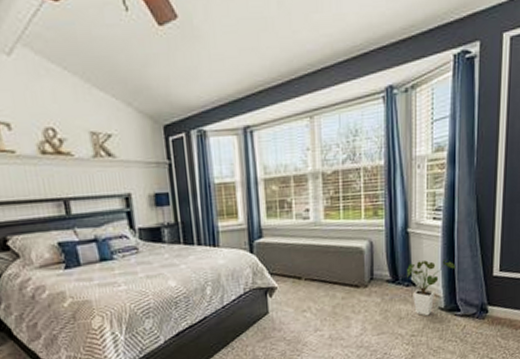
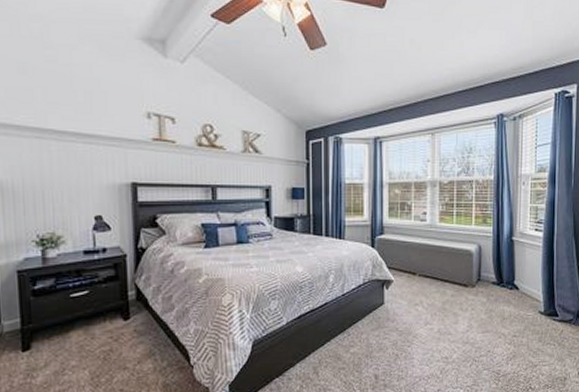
house plant: present [407,258,456,316] -> none [511,266,555,319]

